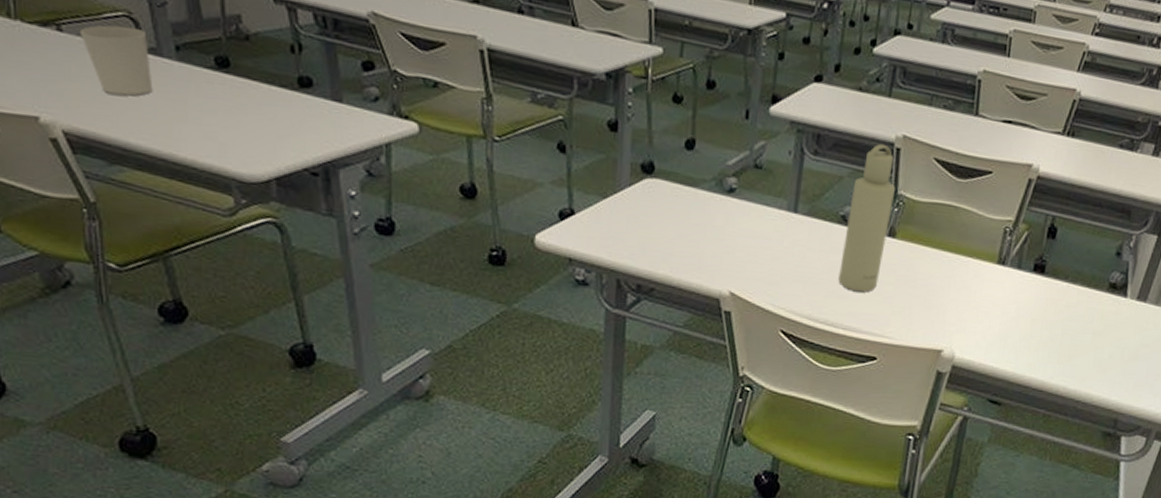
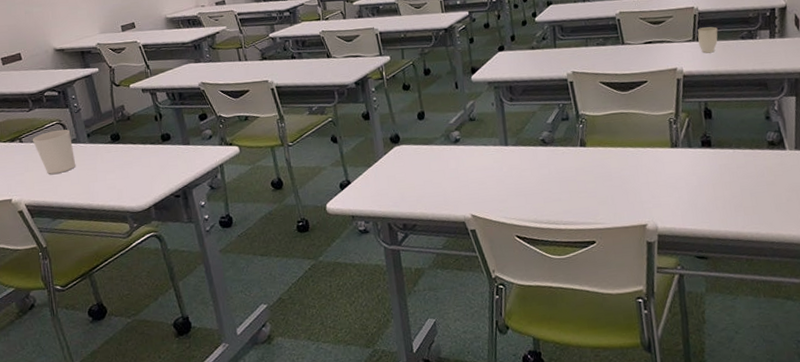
bottle: present [838,143,896,292] -> none [544,81,582,194]
mug: none [1067,119,1096,156] -> present [697,26,718,54]

